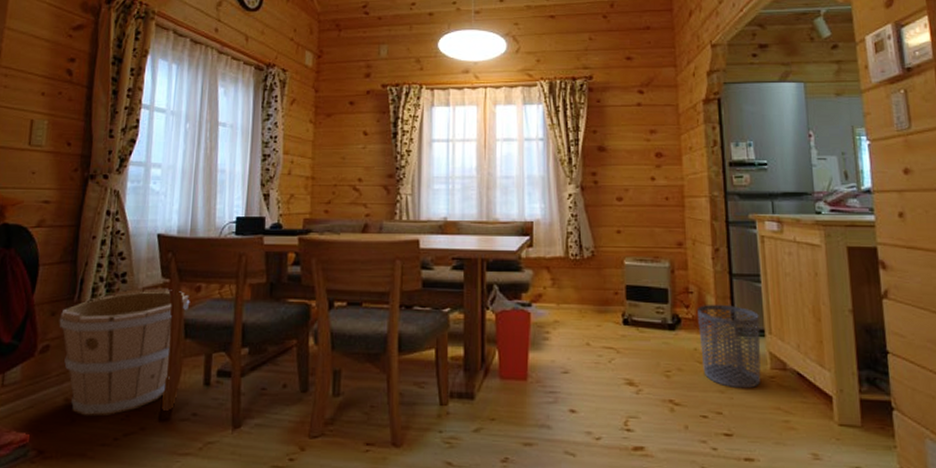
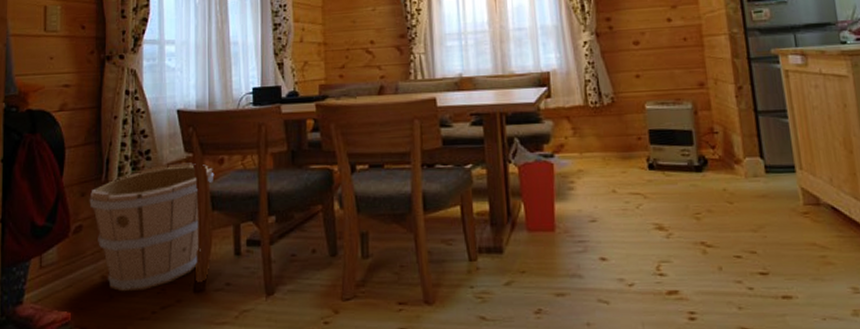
waste bin: present [697,304,761,389] -> none [724,142,794,227]

